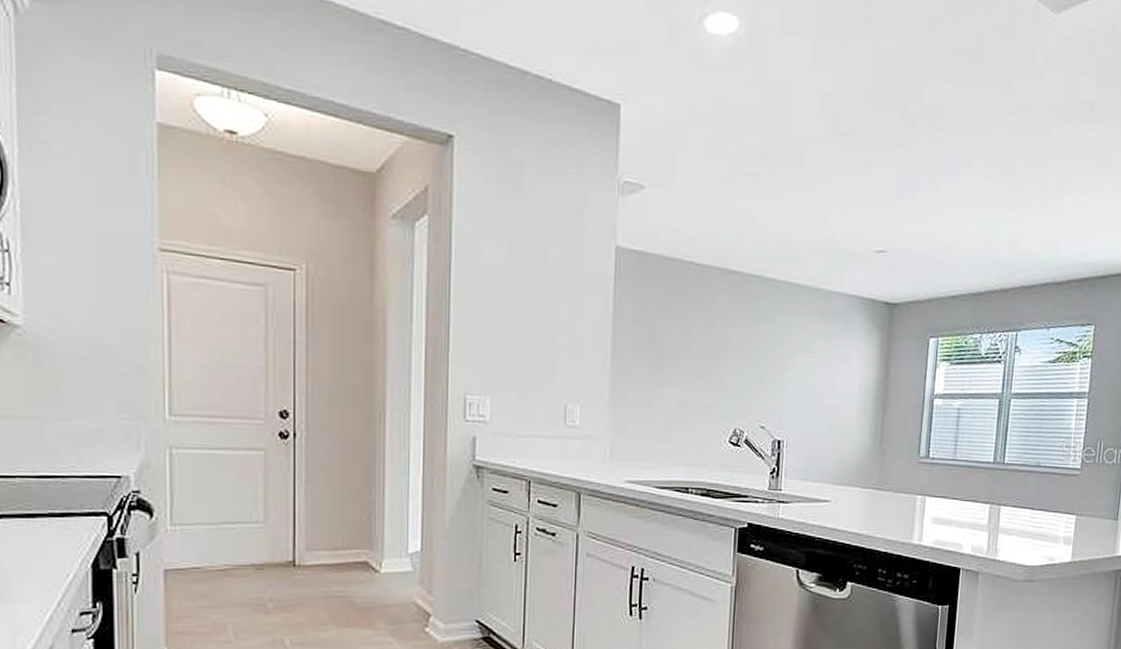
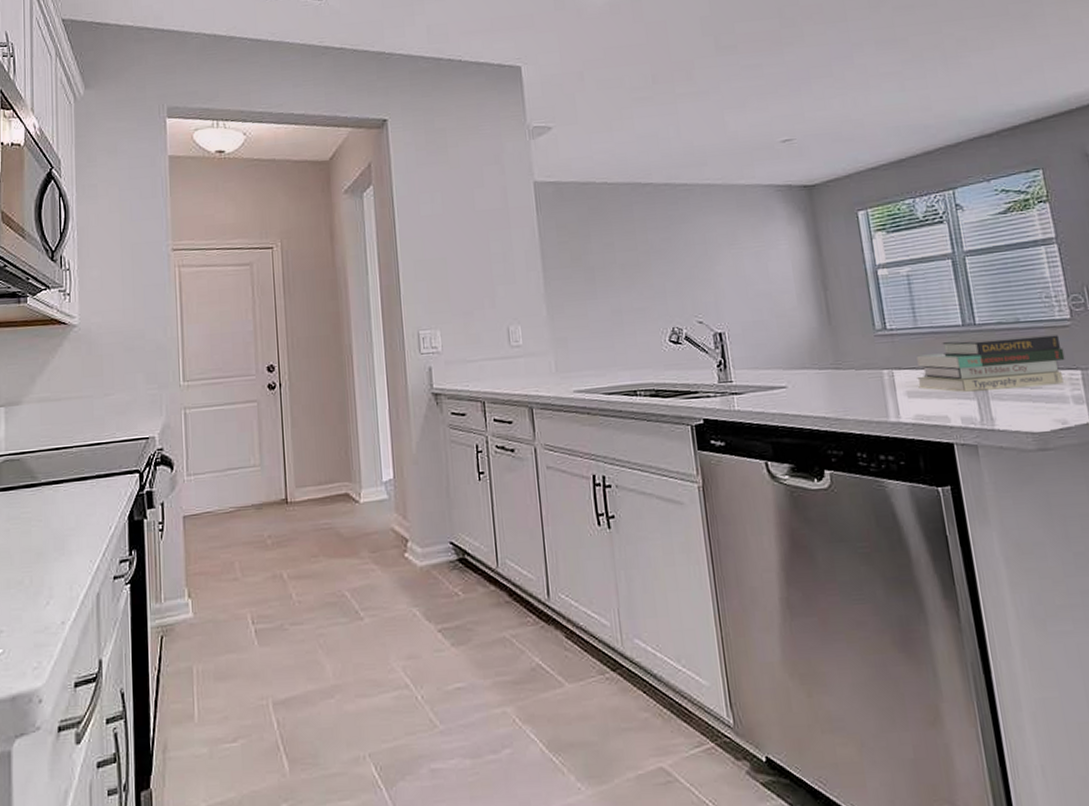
books: none [944,475,1068,526] -> present [916,334,1065,392]

